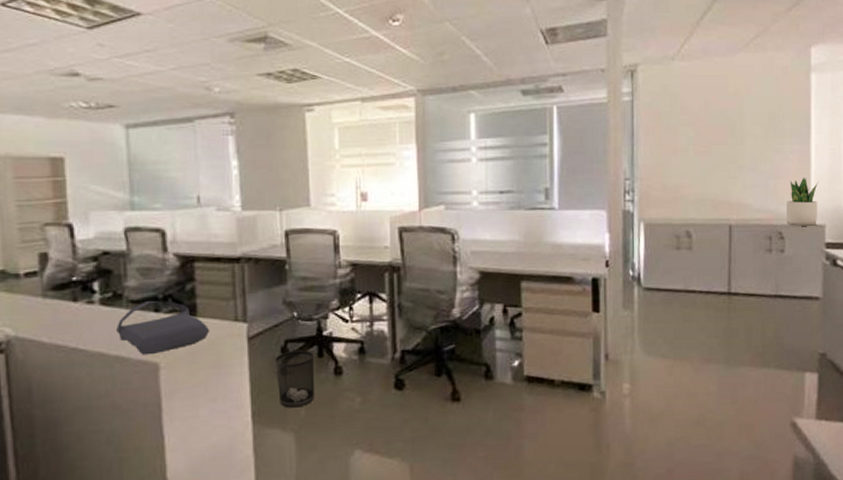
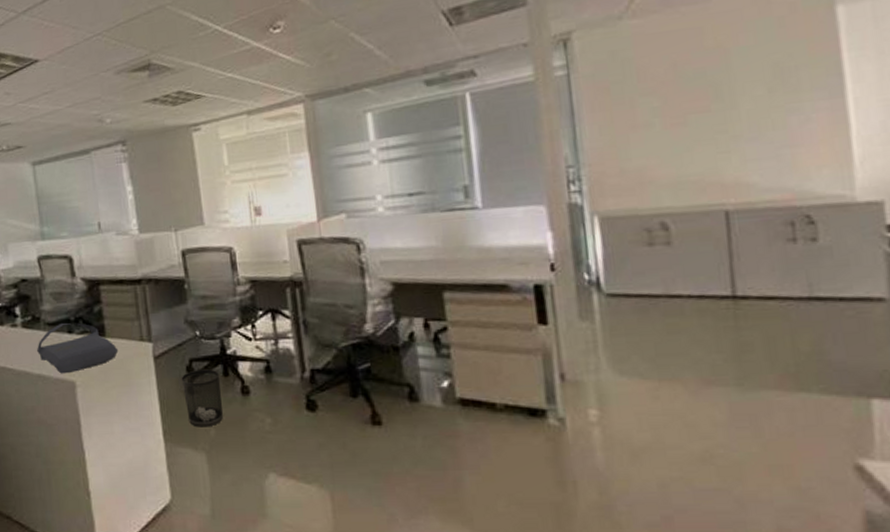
planter: present [785,177,819,226] -> none [813,141,870,206]

